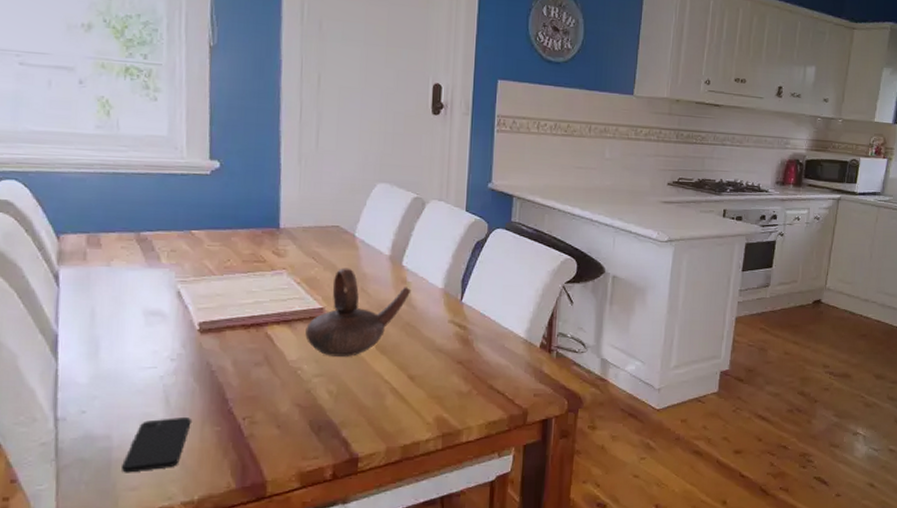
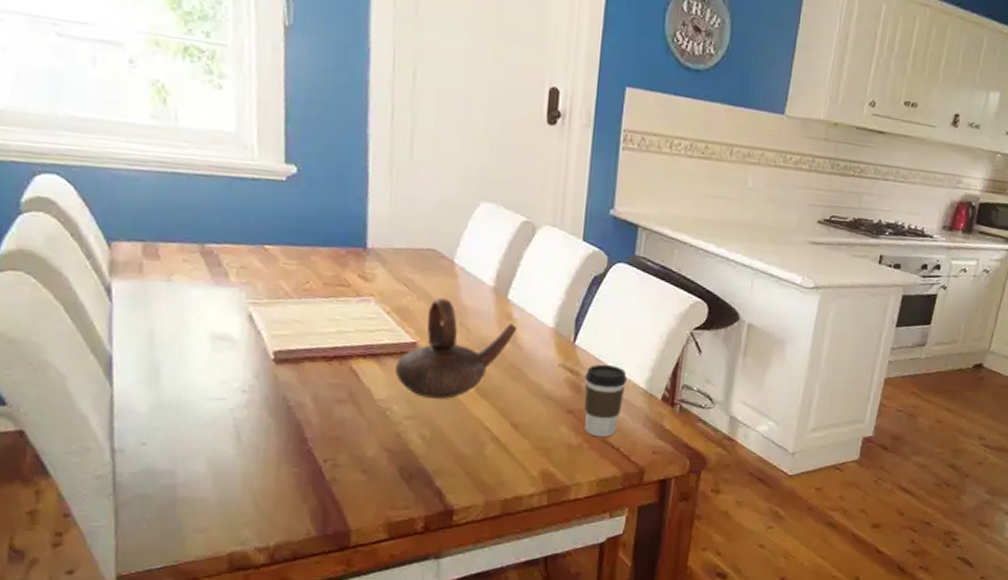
smartphone: present [122,418,191,473] -> none [188,455,266,514]
coffee cup: none [471,318,508,384] -> present [584,364,627,438]

